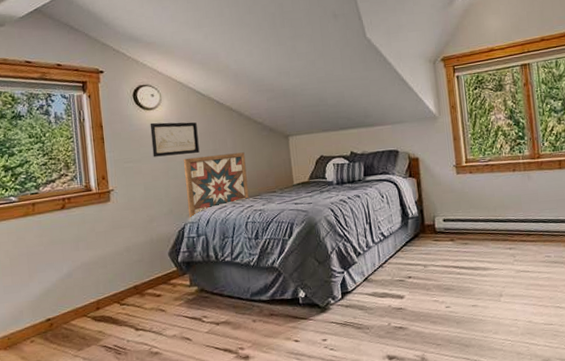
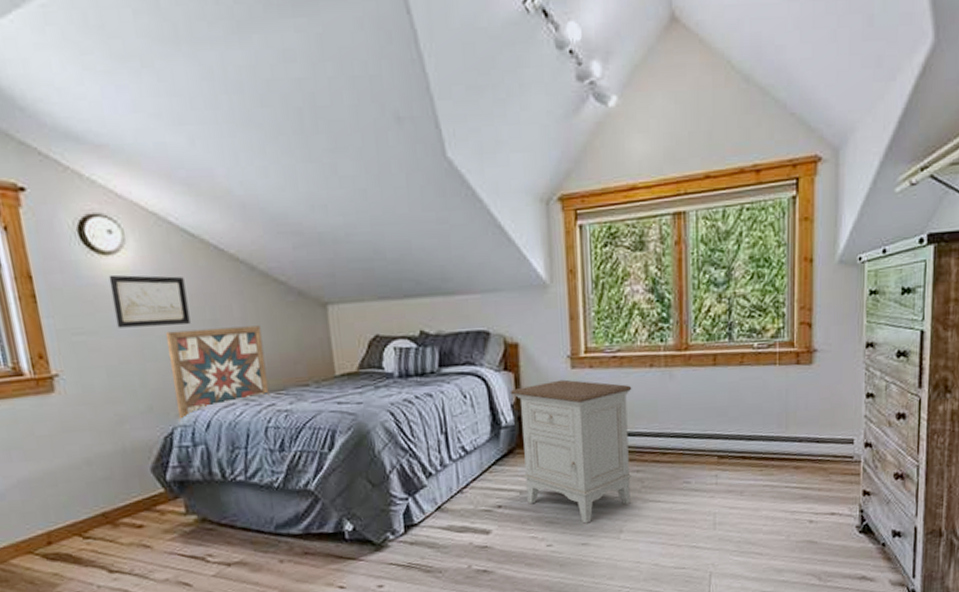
nightstand: none [414,182,507,290] -> present [509,379,632,524]

